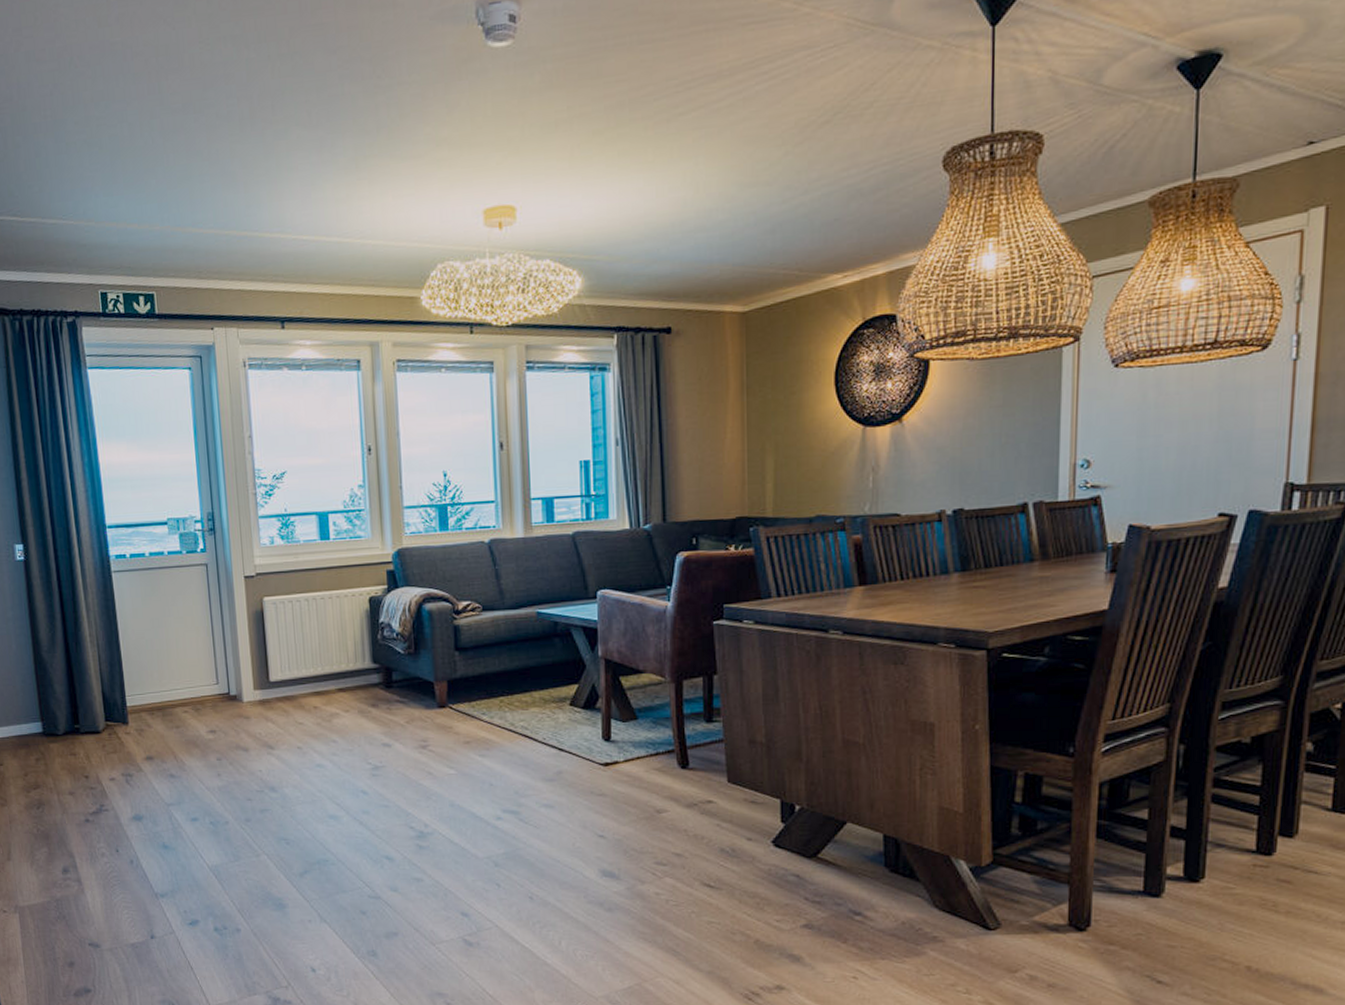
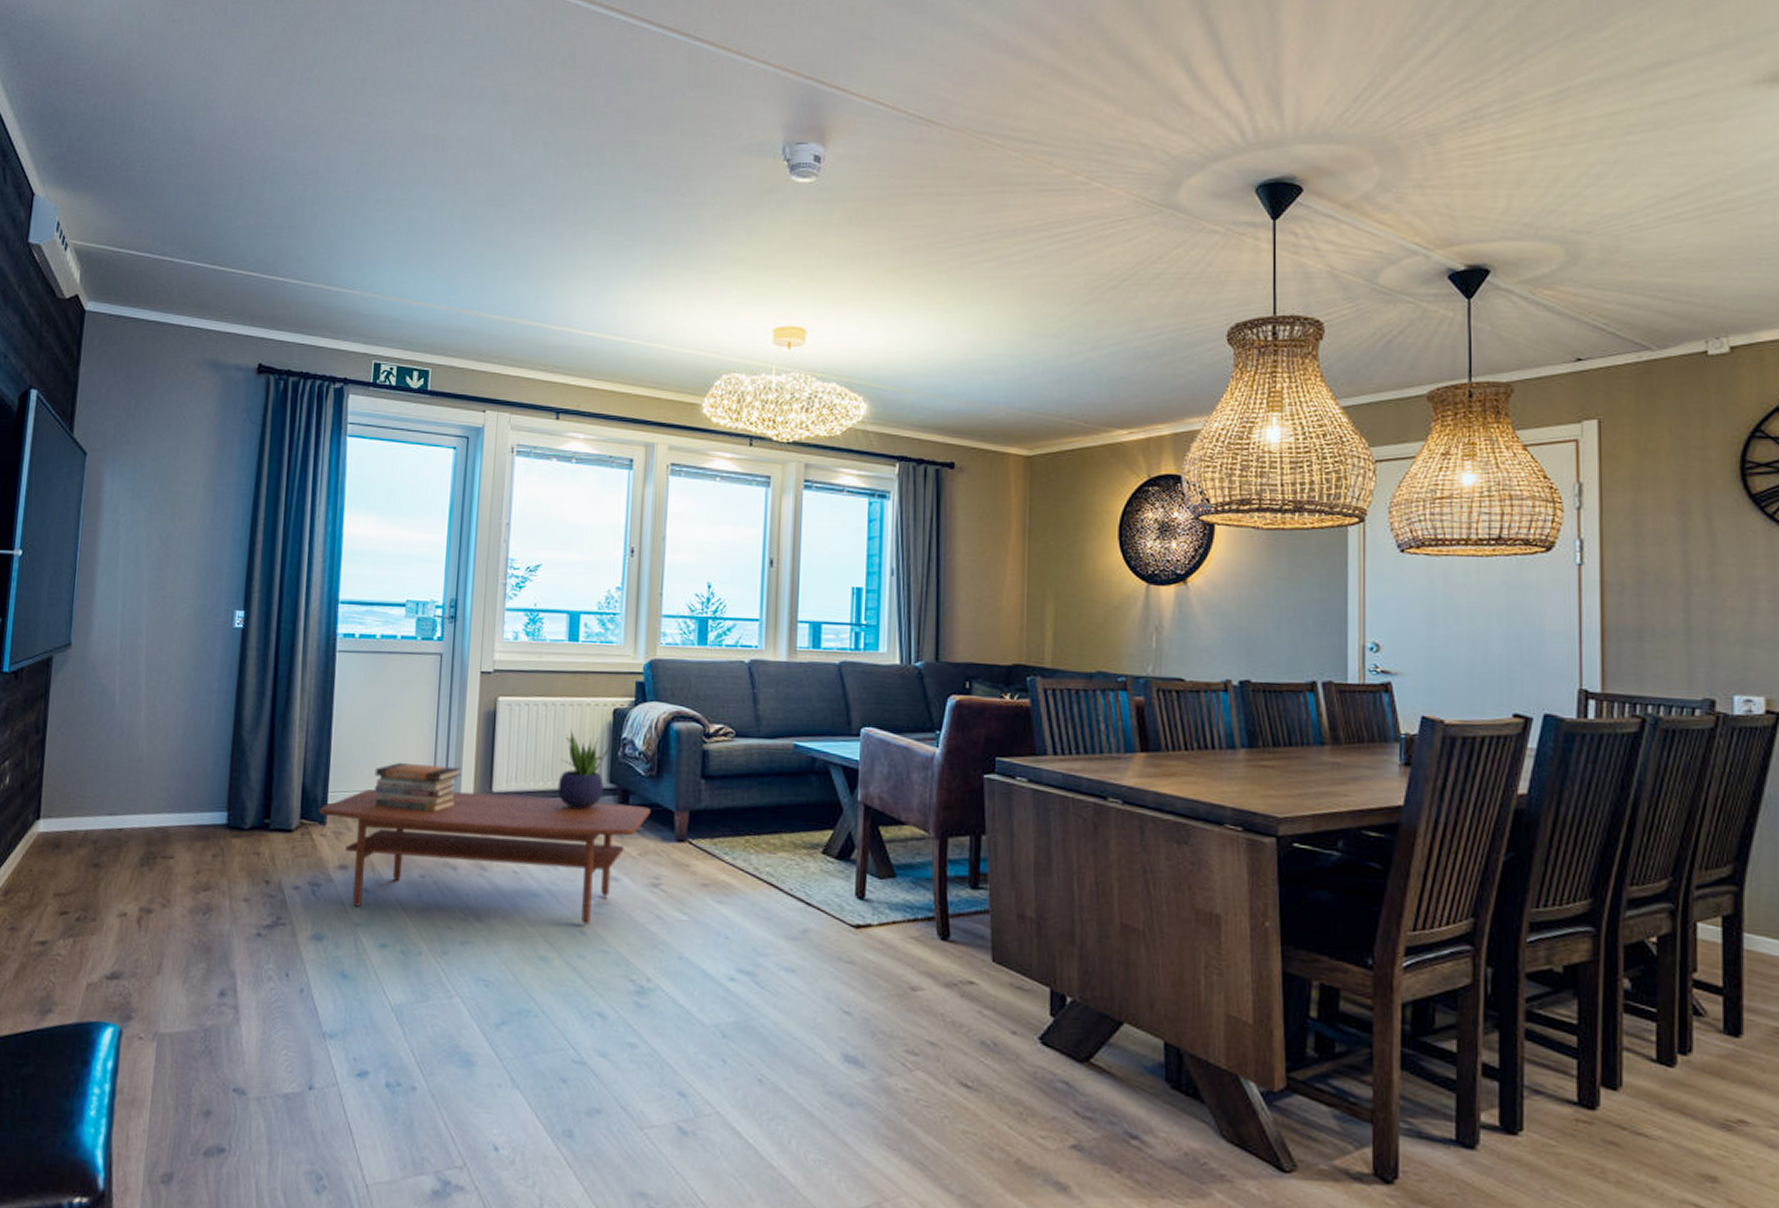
coffee table: none [120,680,412,790] -> present [318,788,650,925]
book stack: none [163,663,240,705] -> present [373,762,461,812]
potted plant: none [327,619,372,688] -> present [557,729,613,809]

